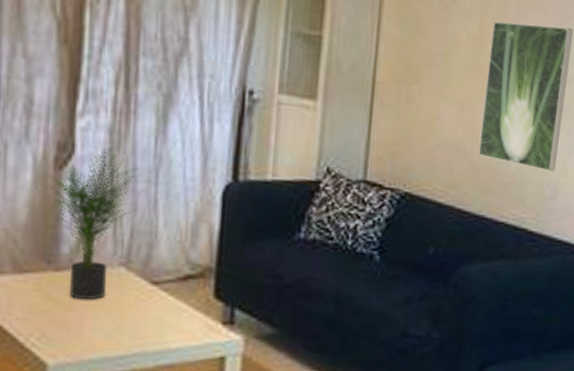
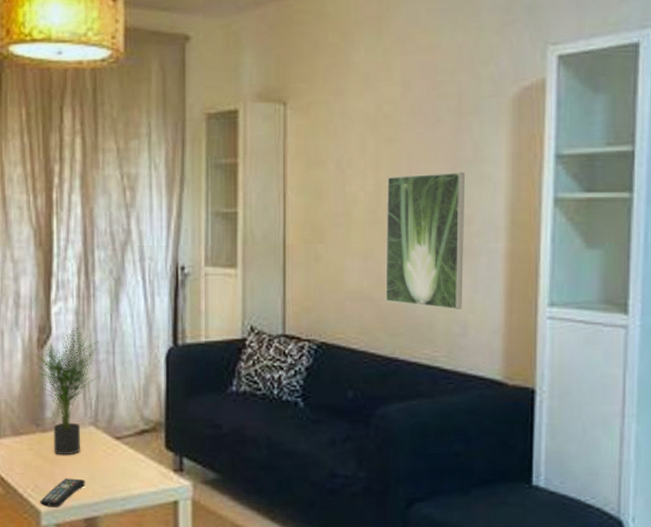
remote control: none [47,326,109,360] -> present [40,478,85,507]

